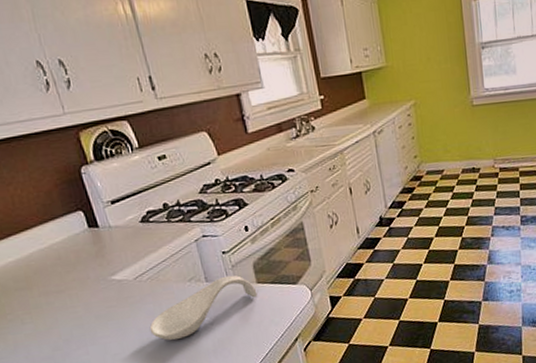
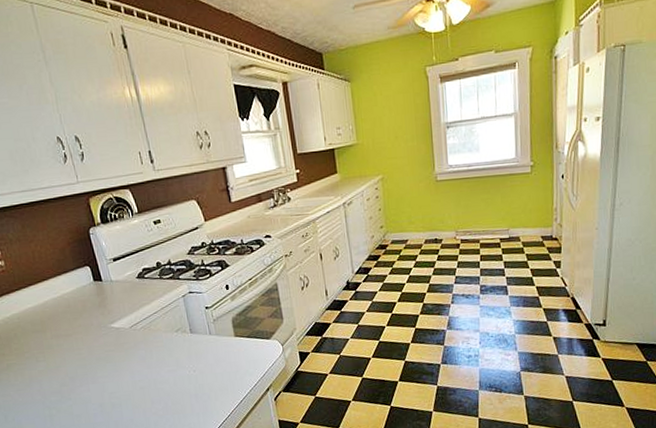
spoon rest: present [149,275,258,340] -> none [141,328,235,383]

